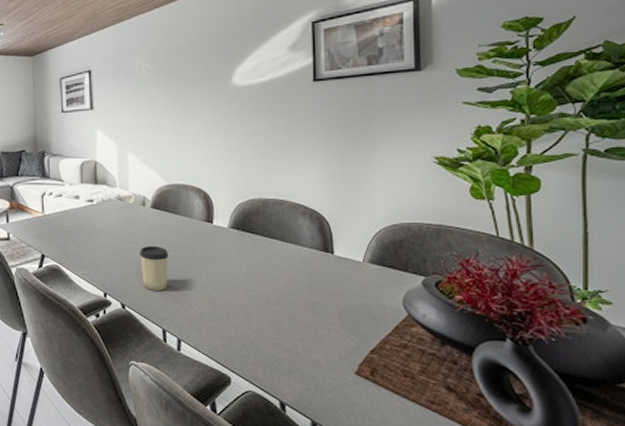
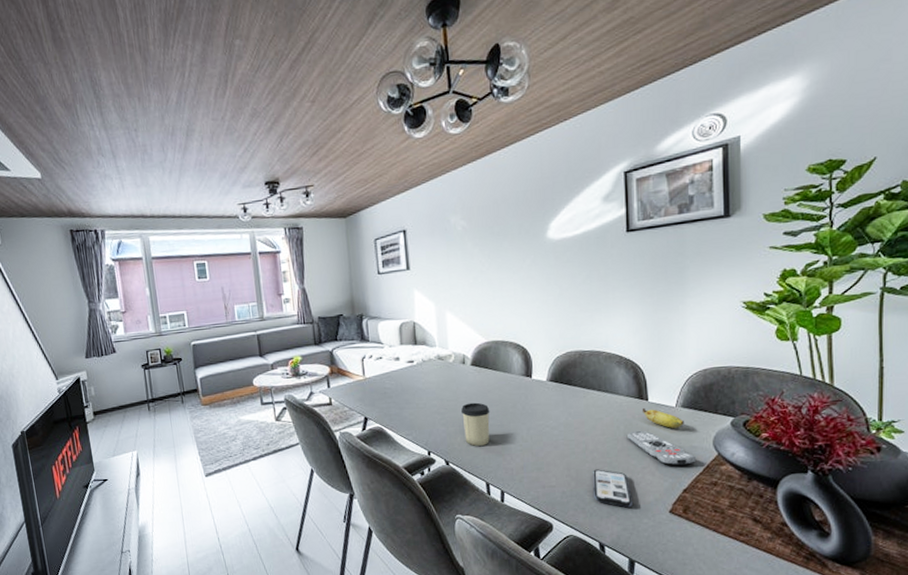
smartphone: none [274,322,317,366] -> present [593,469,634,508]
remote control: none [310,284,384,324] -> present [626,430,695,466]
banana: none [327,262,372,284] -> present [642,408,684,428]

